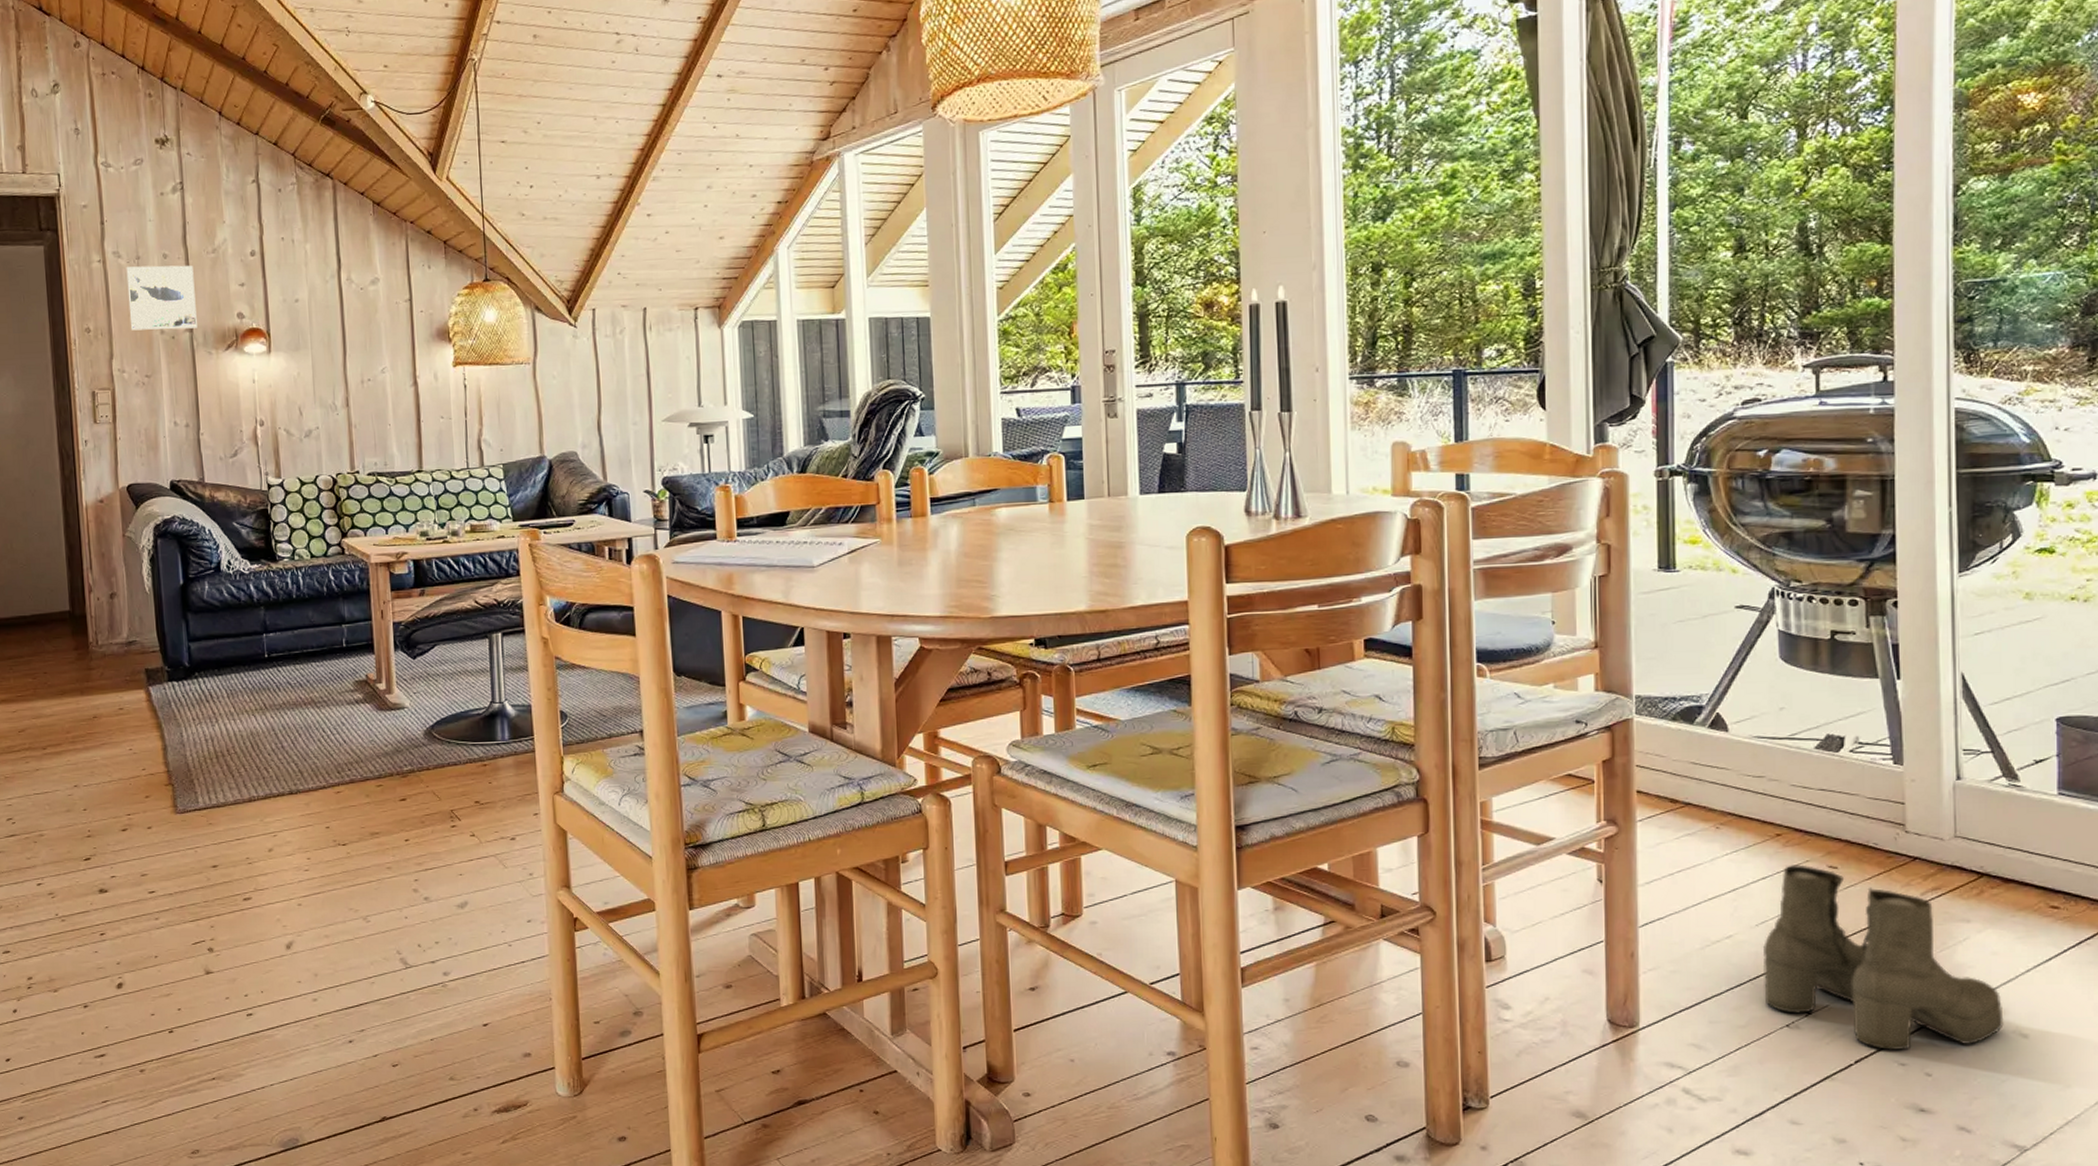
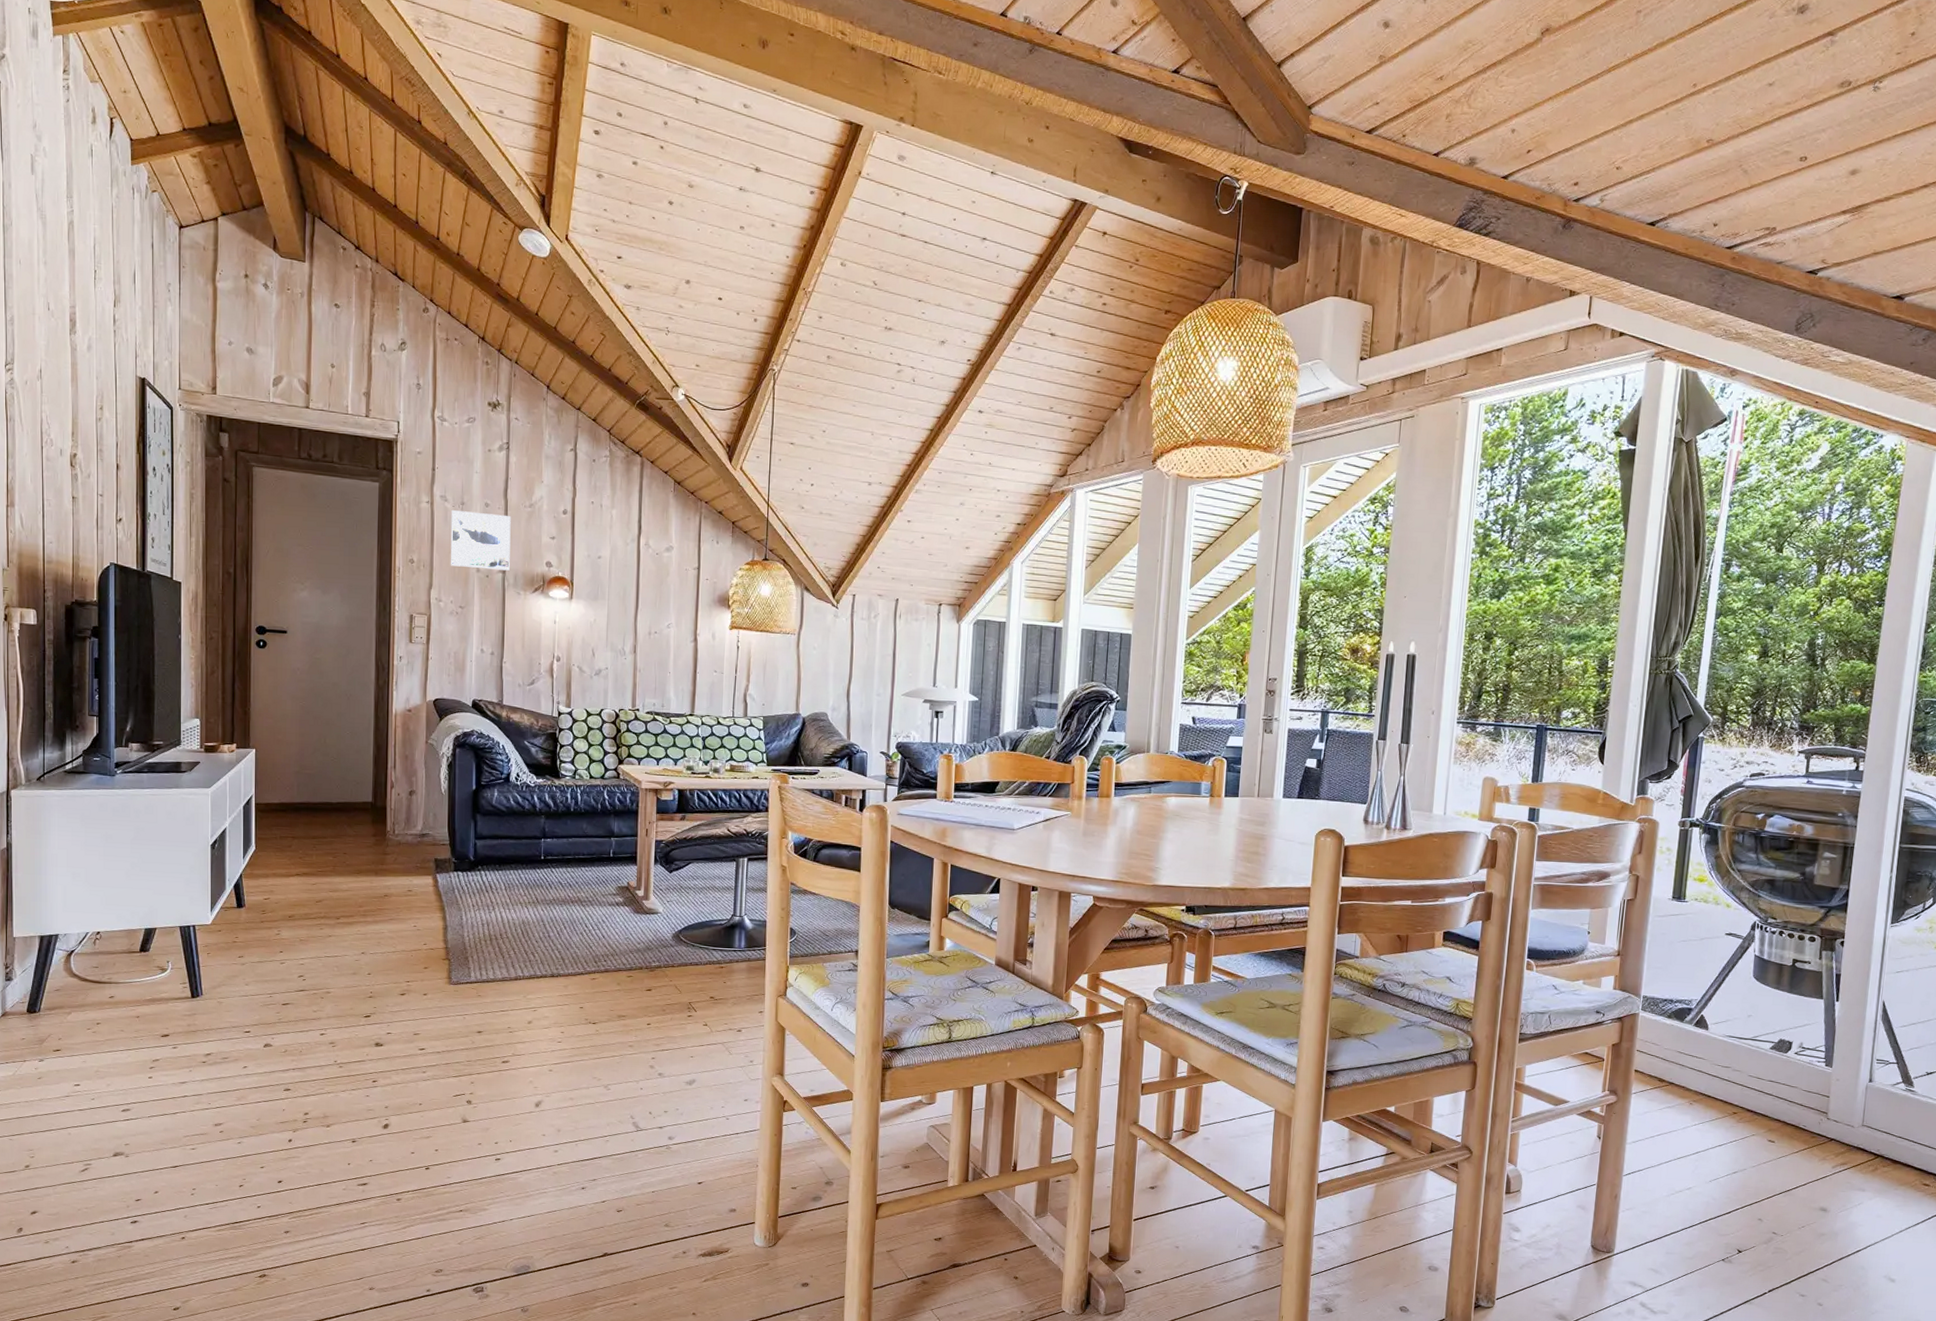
boots: present [1763,864,2004,1051] -> none [1708,1137,1880,1285]

